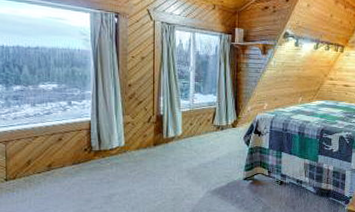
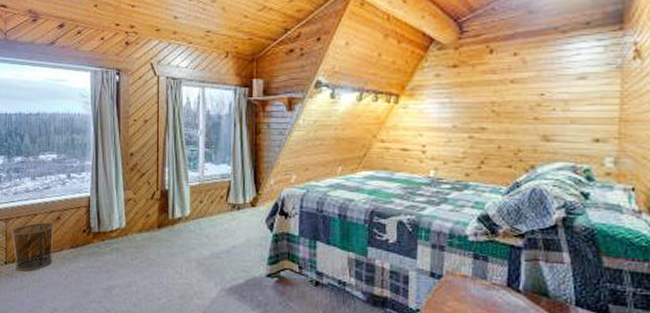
waste bin: none [11,143,57,186] -> present [11,222,55,272]

